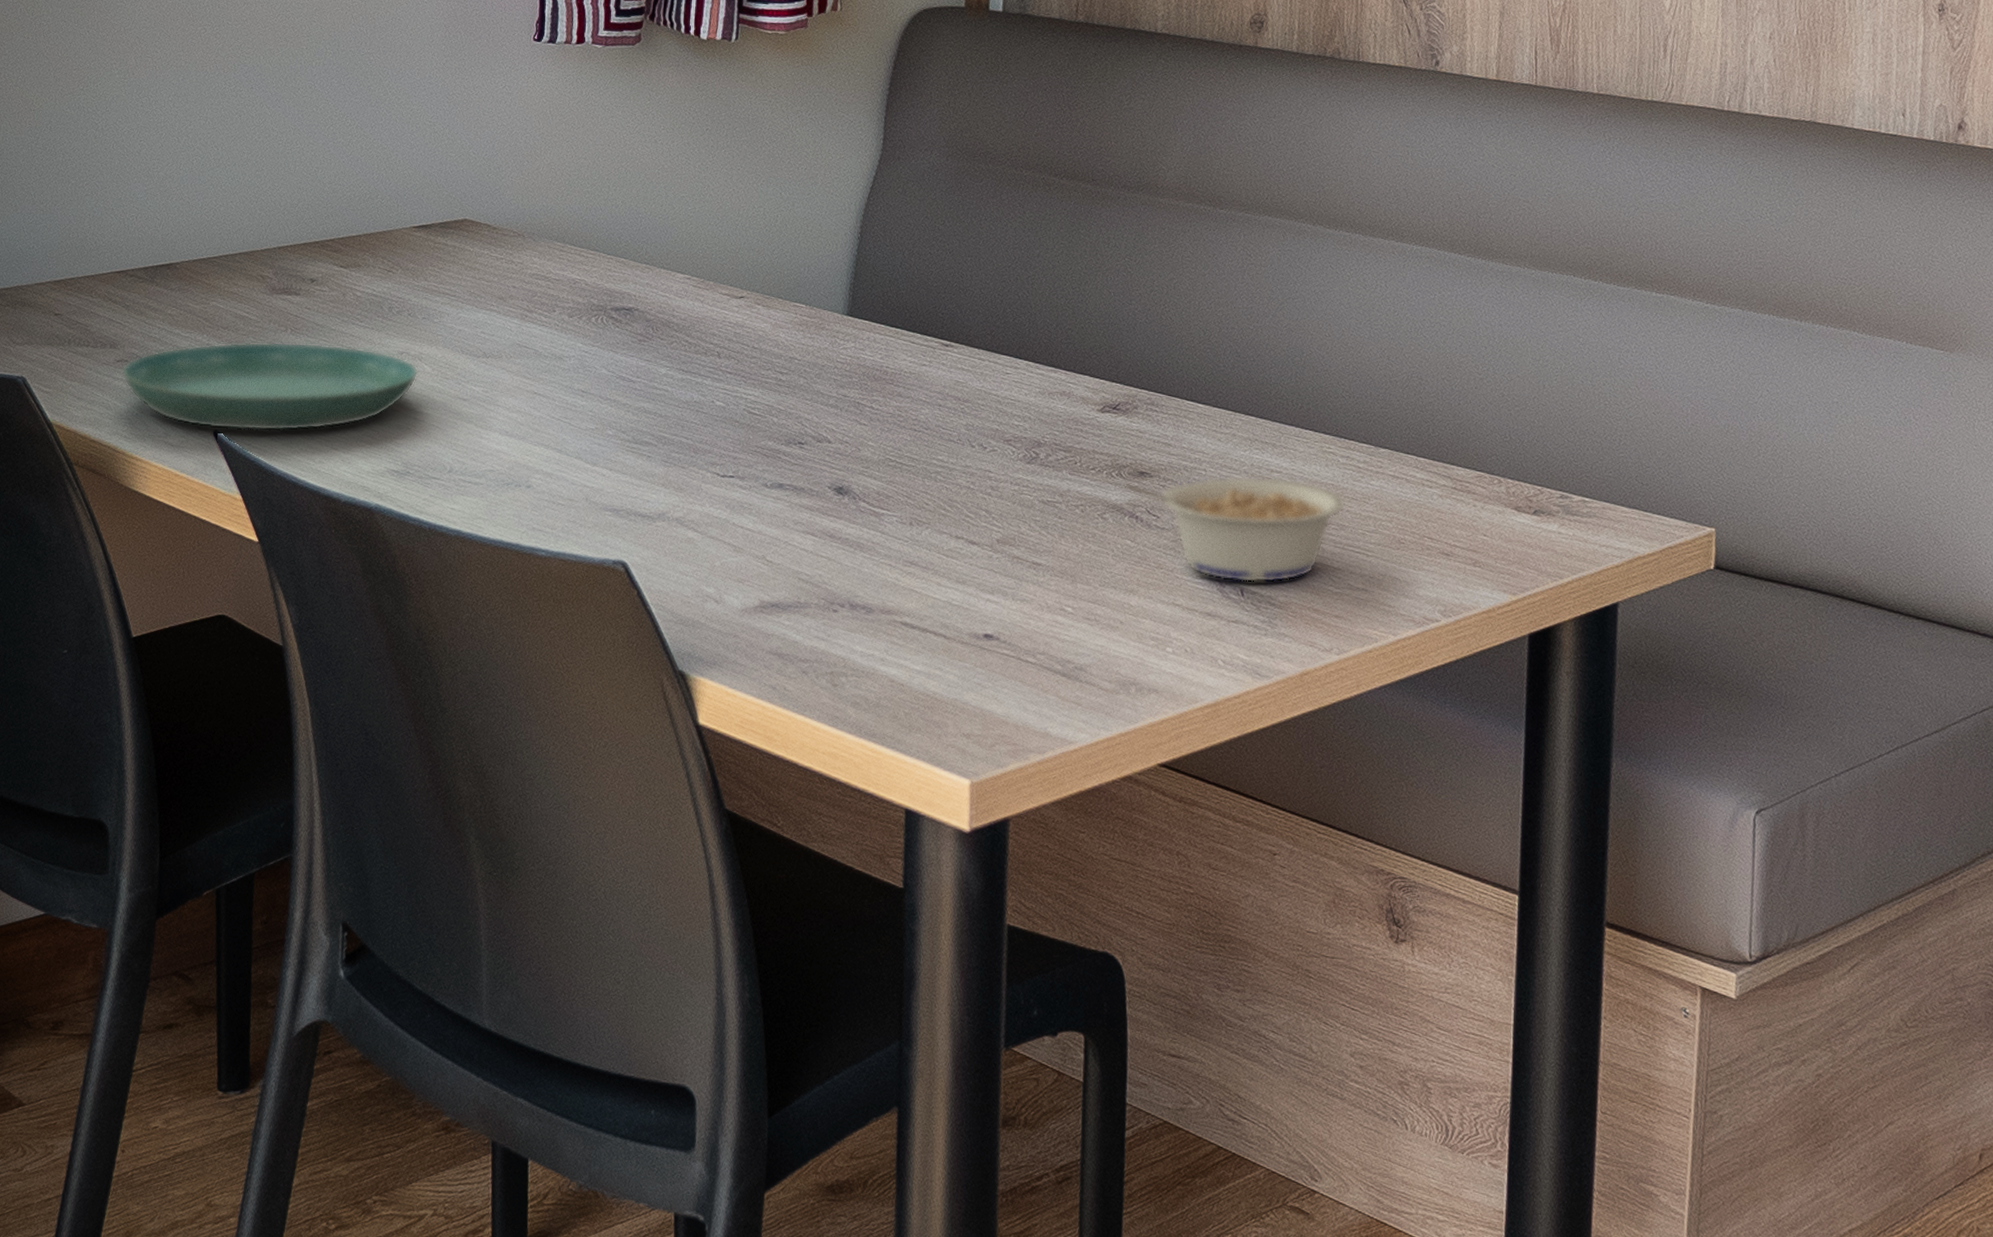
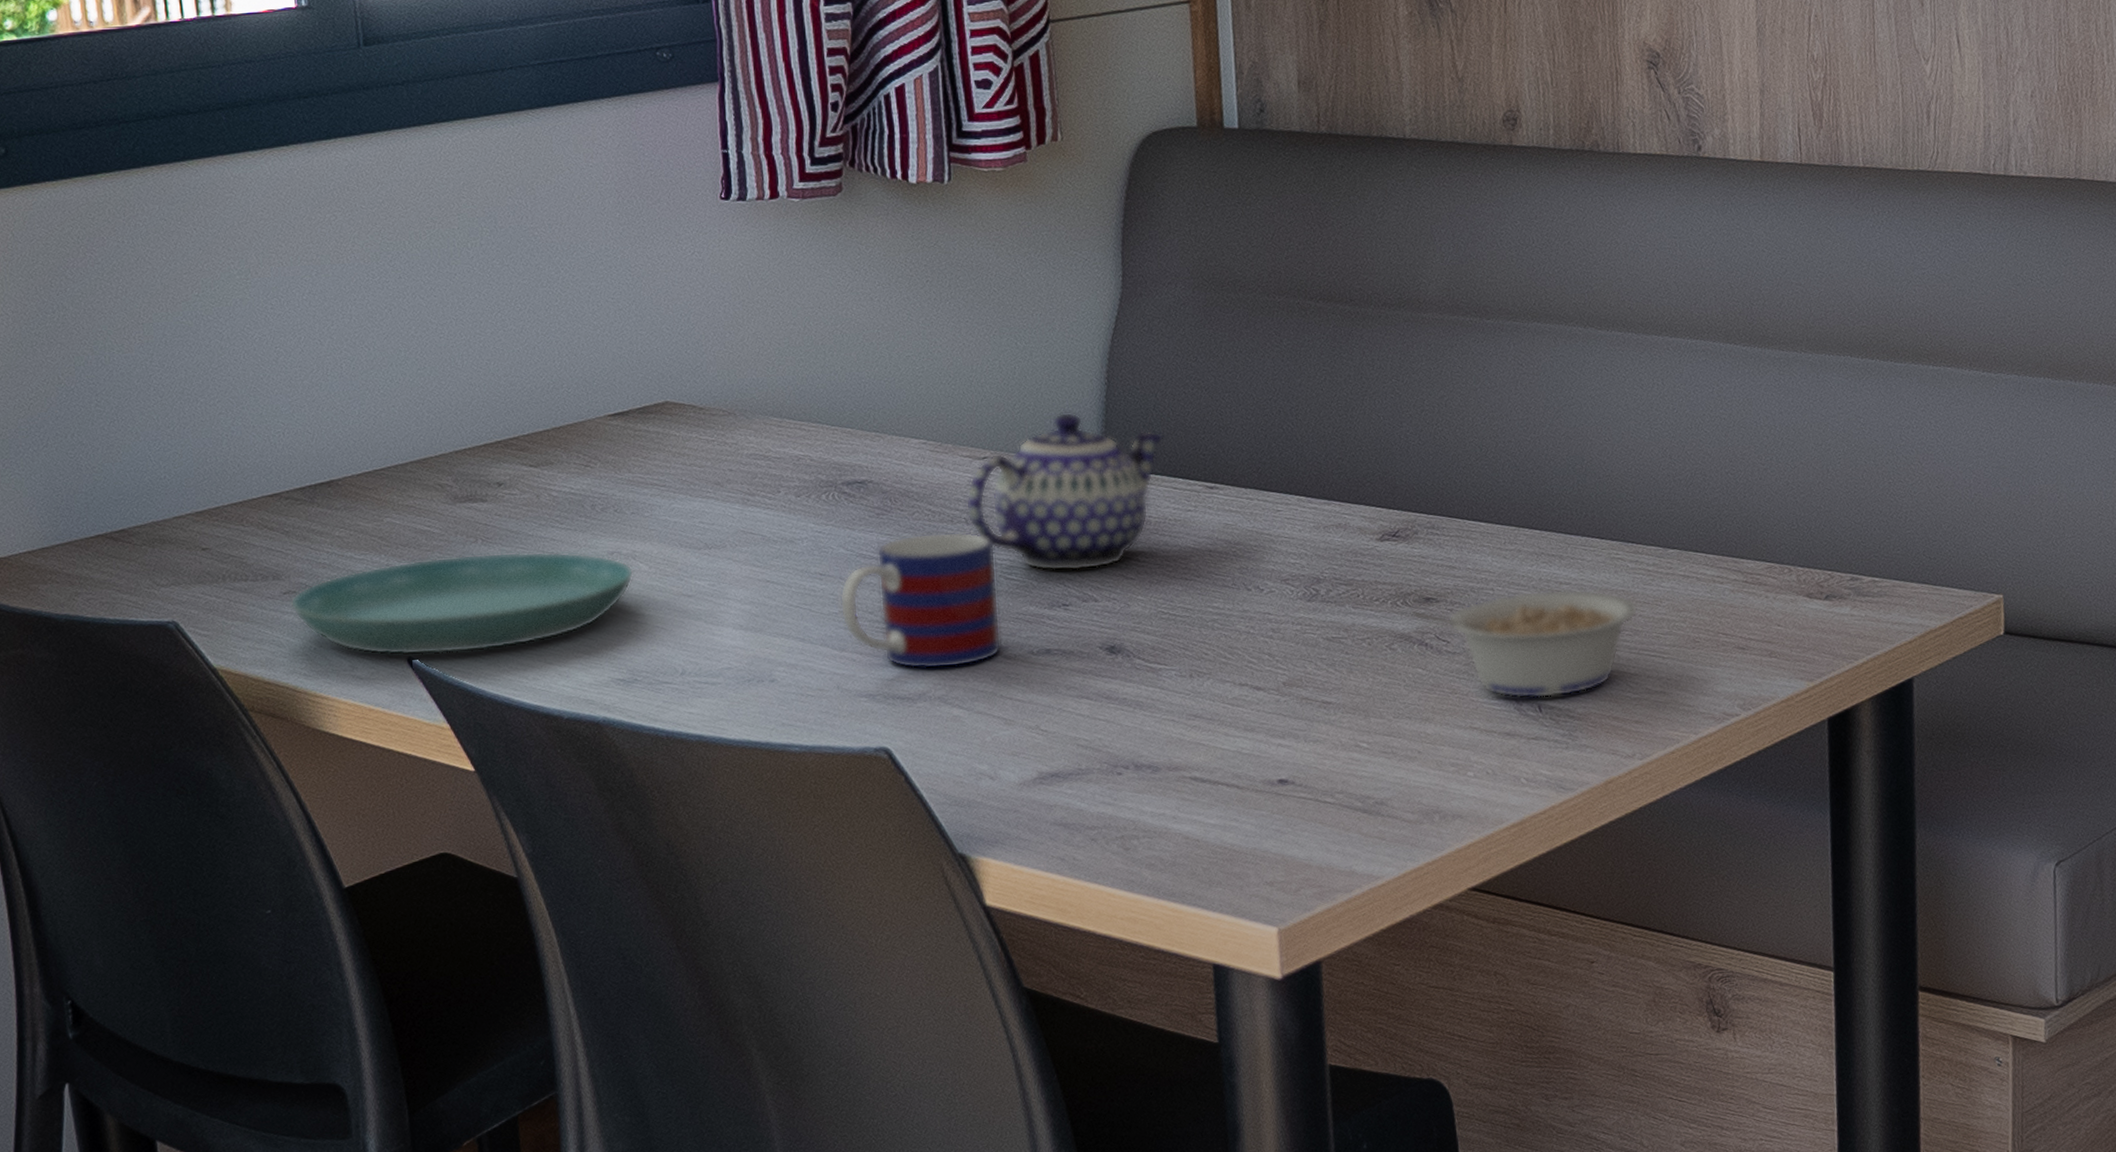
mug: none [596,362,743,492] -> present [839,531,1002,669]
teapot: none [719,261,909,412] -> present [965,412,1165,571]

